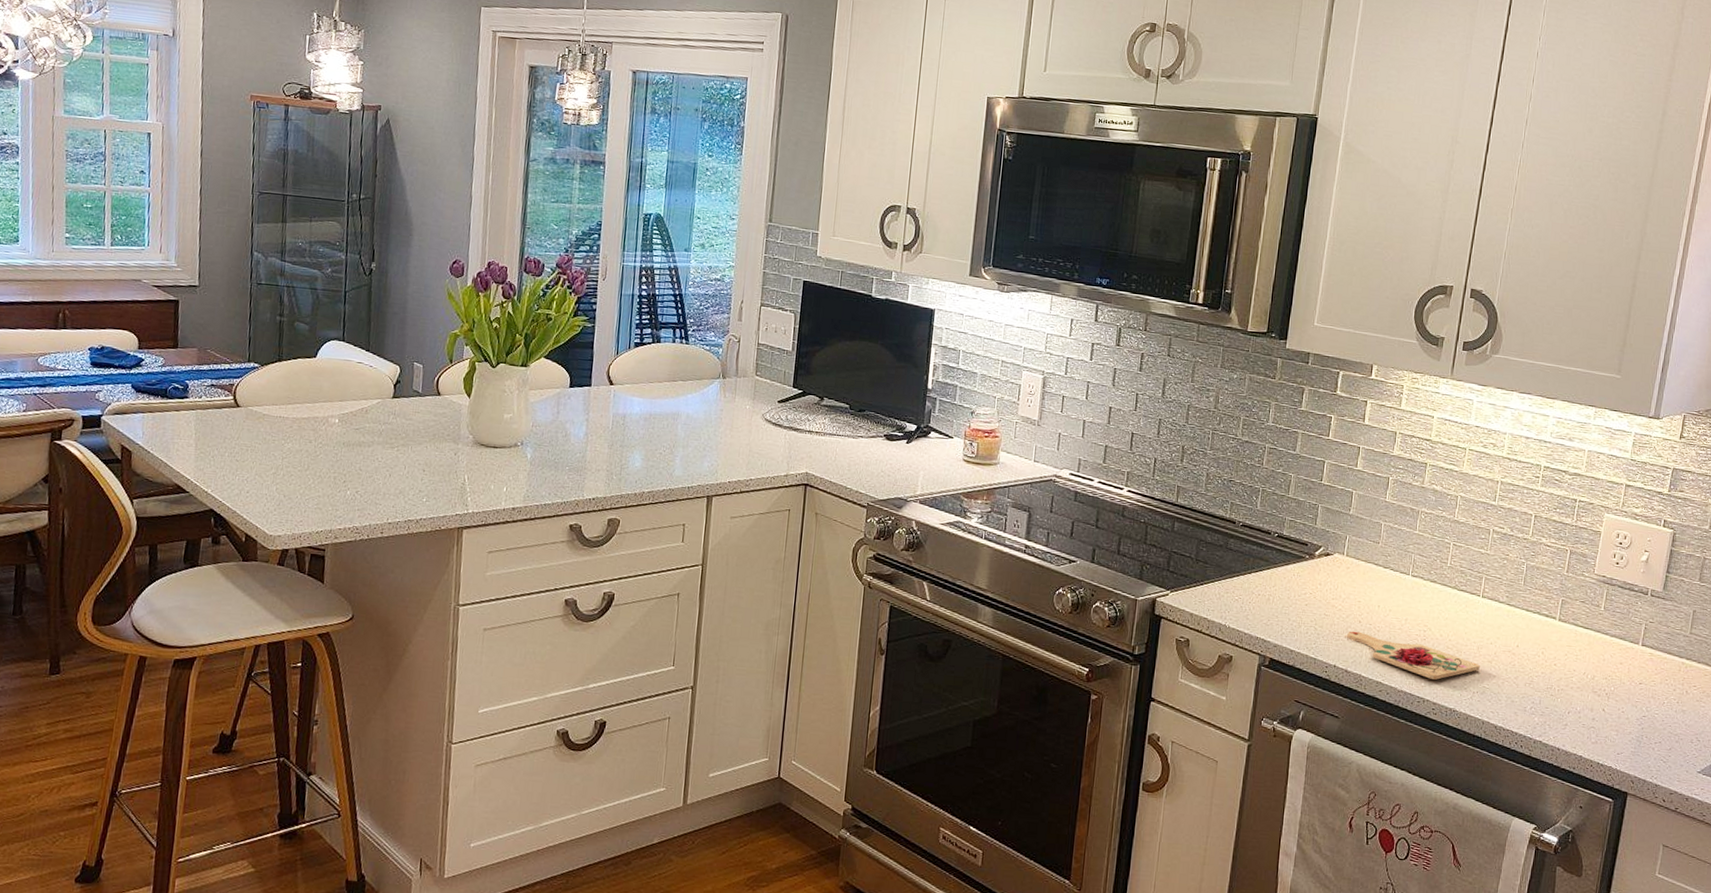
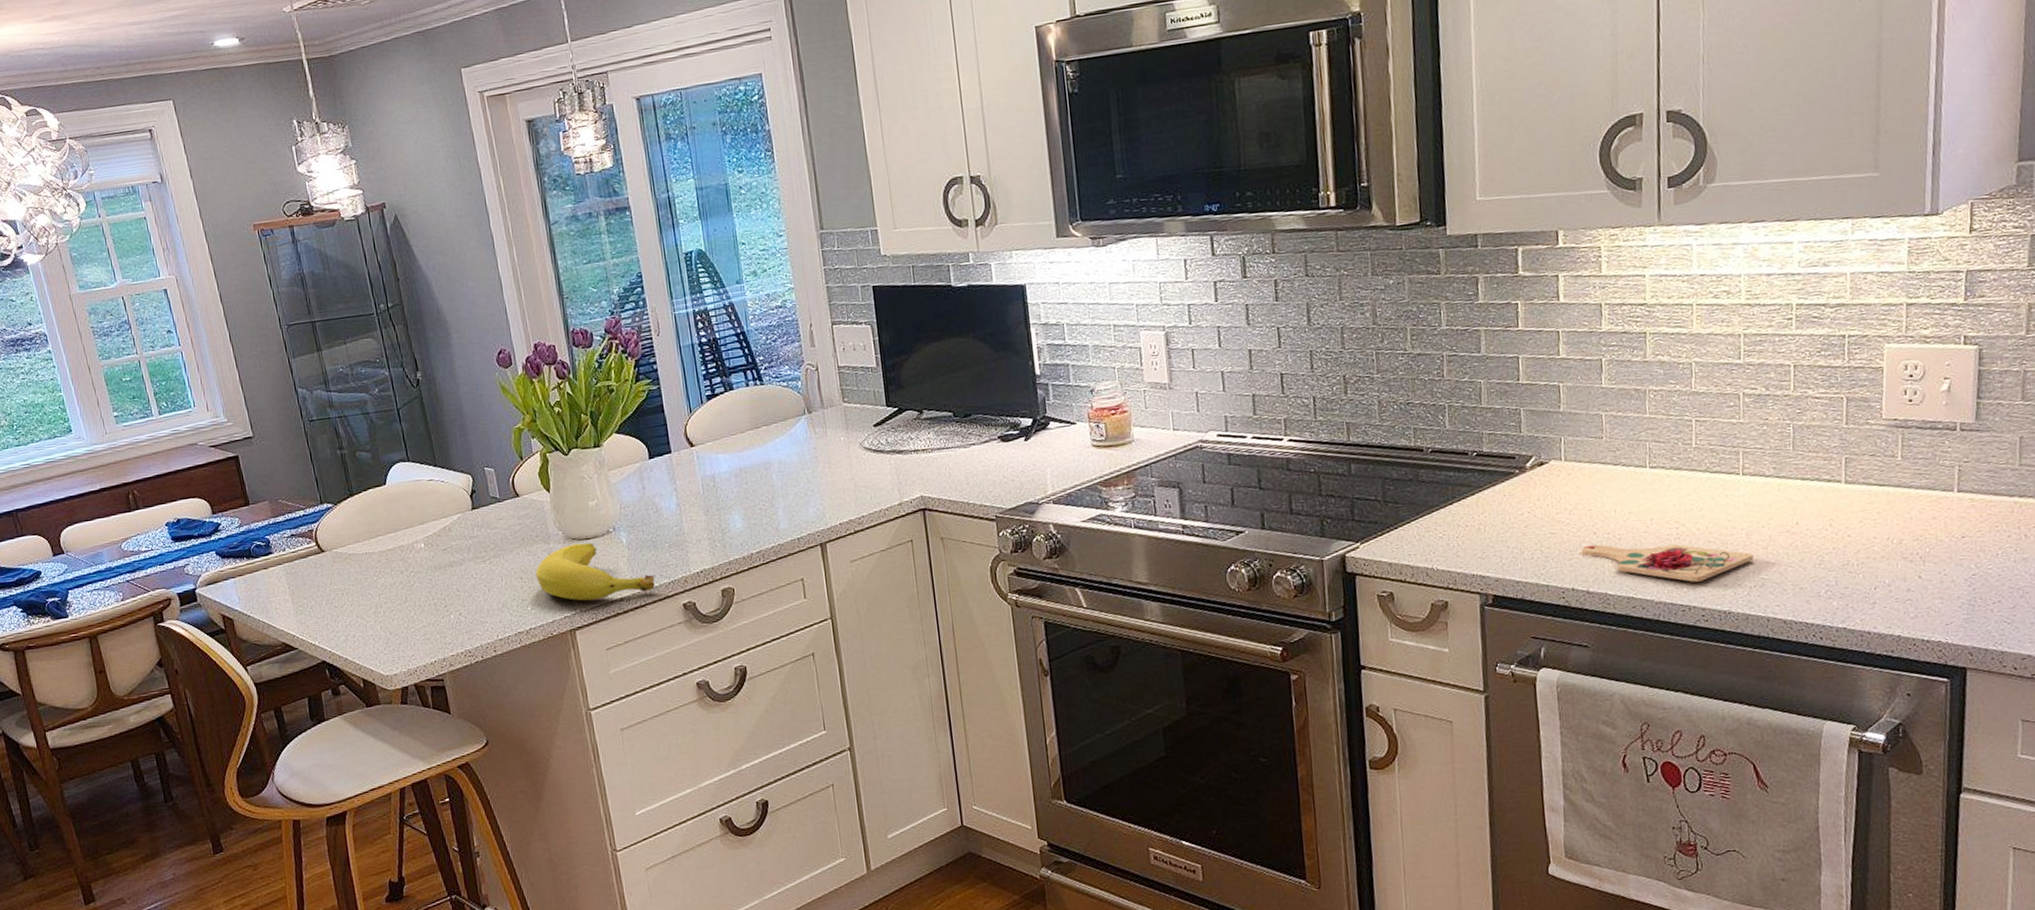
banana: none [438,449,550,507] -> present [535,543,655,601]

